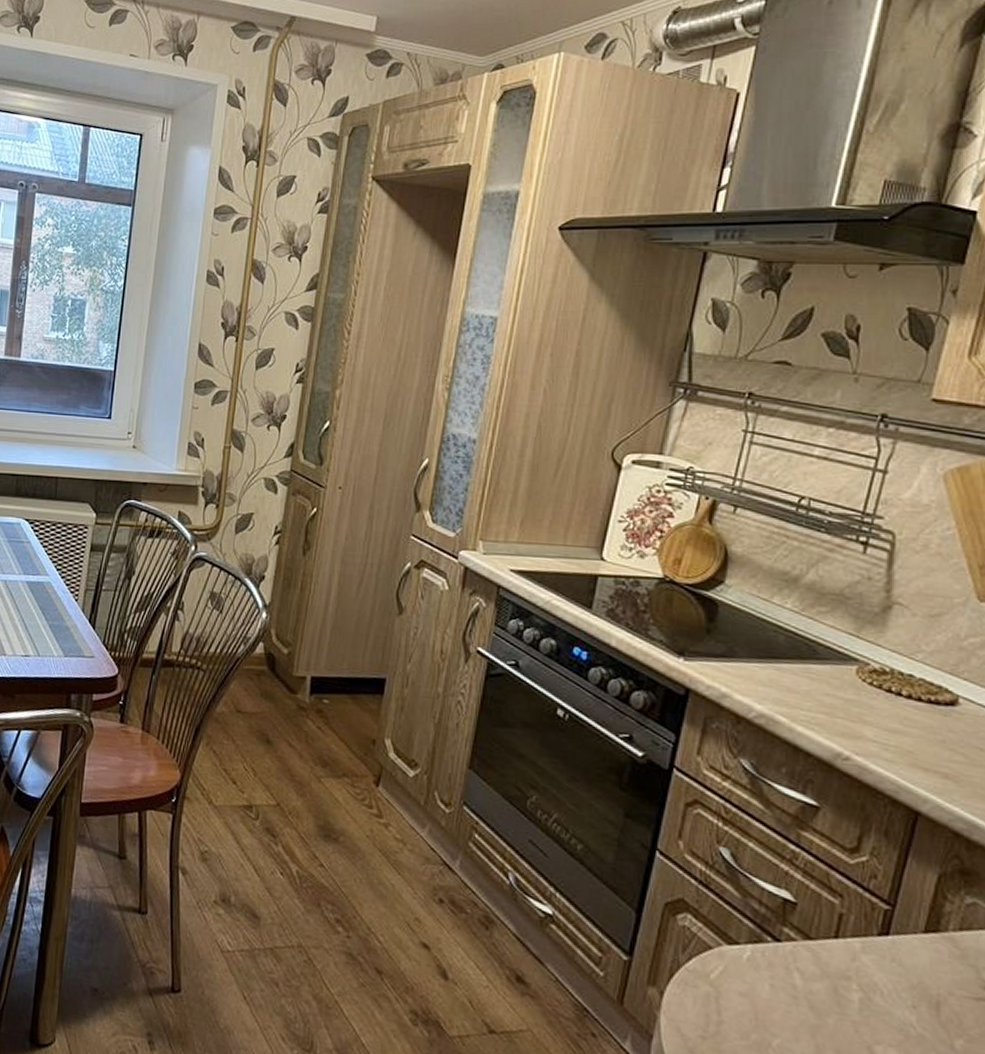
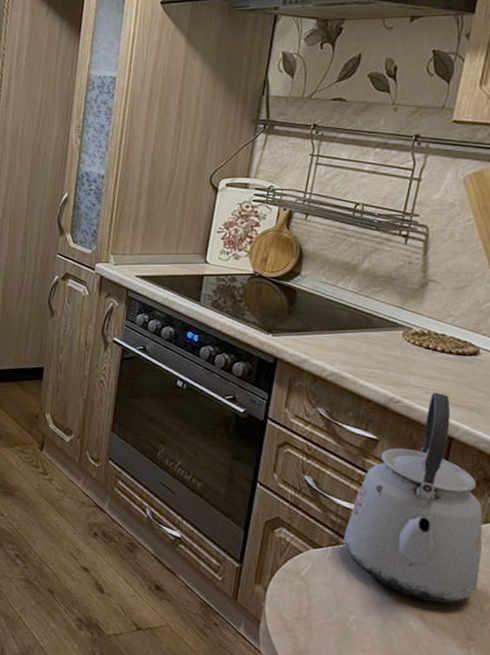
kettle: none [768,750,956,1035] -> present [343,392,483,604]

